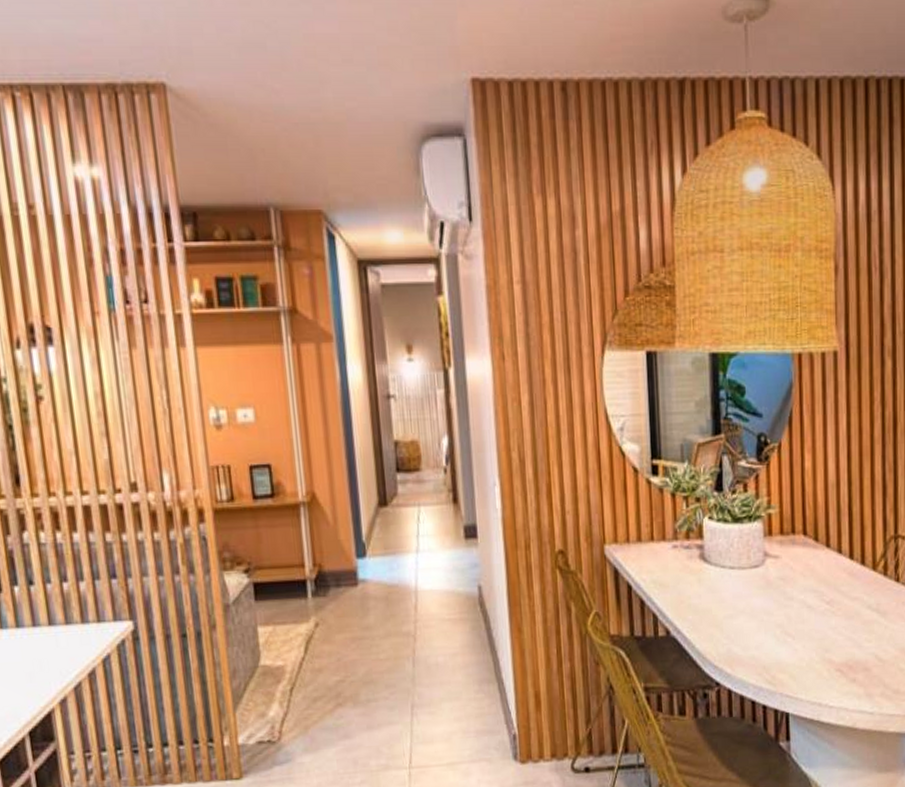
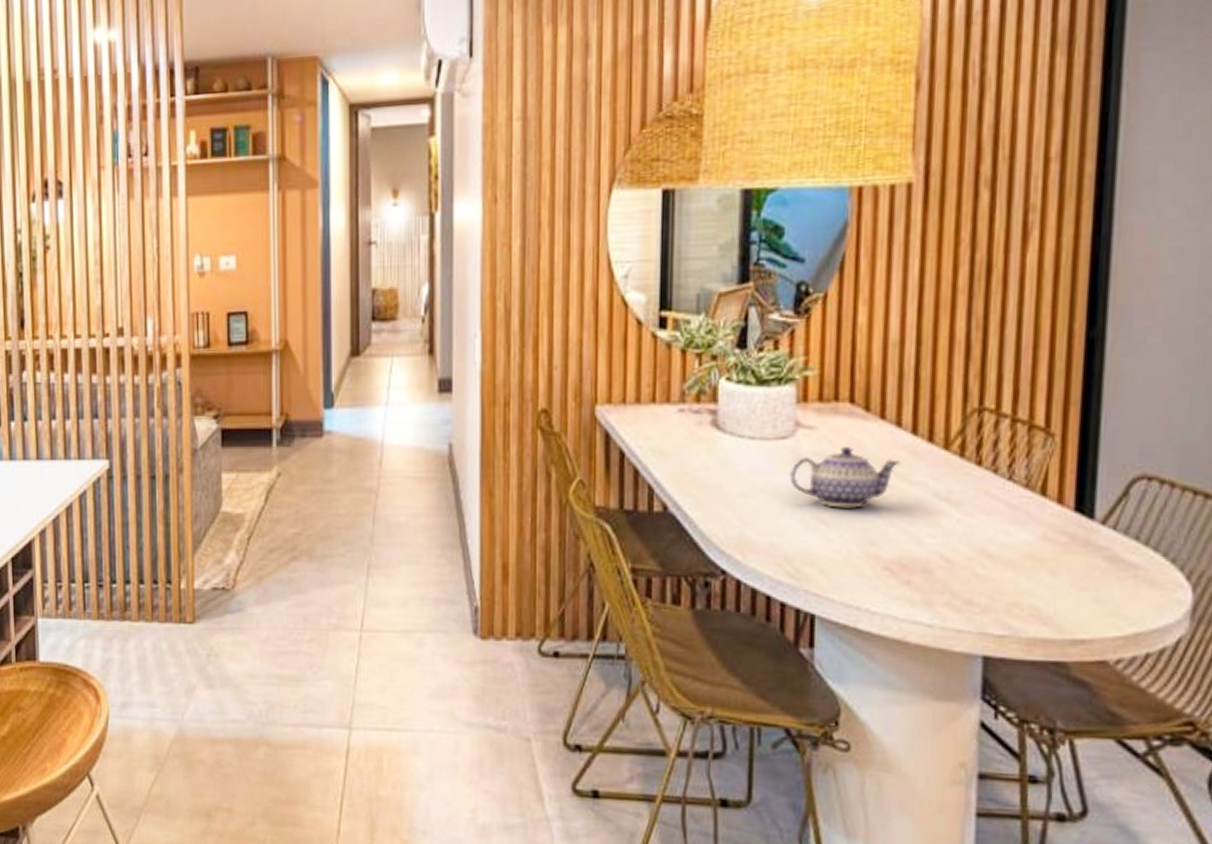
teapot: none [762,572,844,623] -> present [789,447,902,508]

